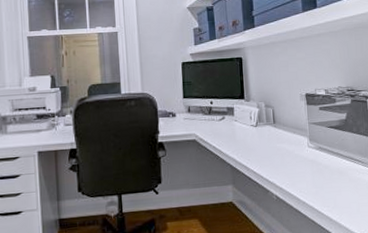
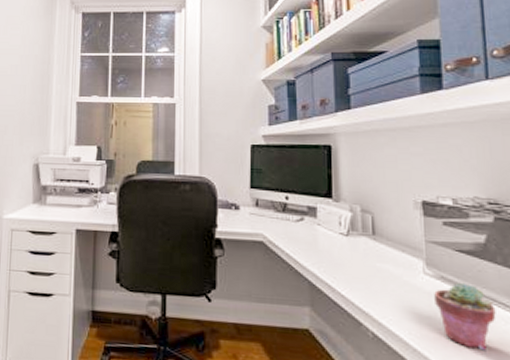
potted succulent: none [315,149,354,195] -> present [434,282,496,351]

